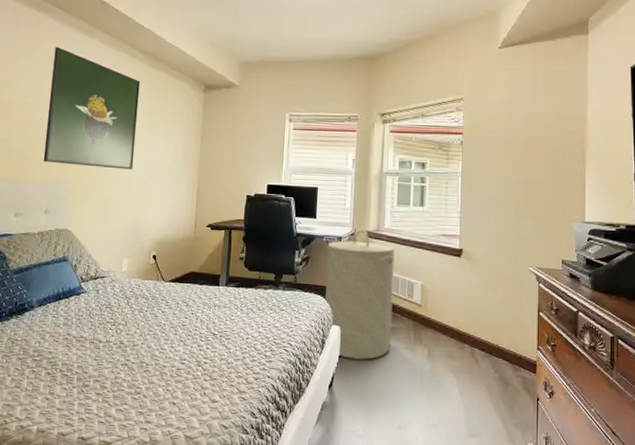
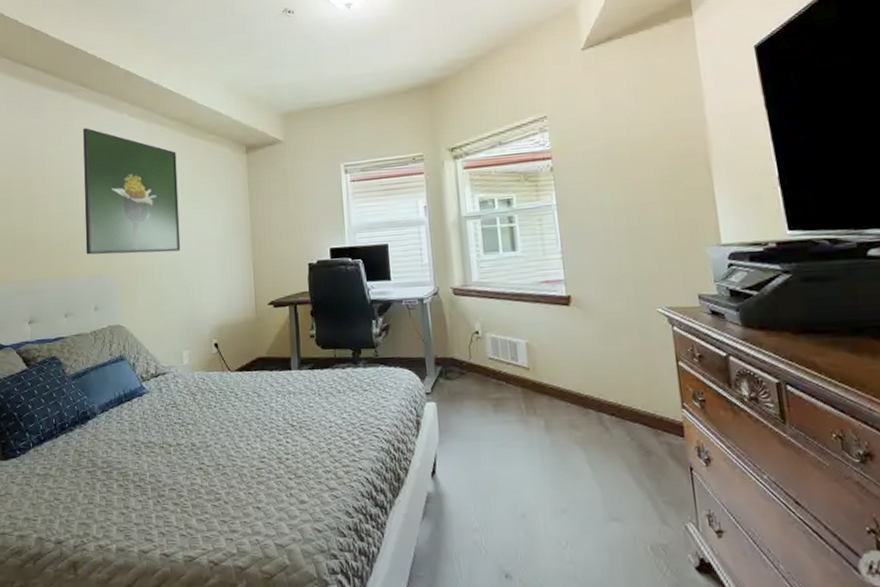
laundry hamper: present [325,229,395,360] -> none [407,286,499,440]

